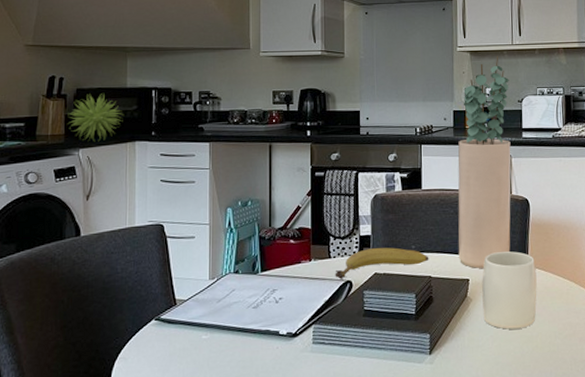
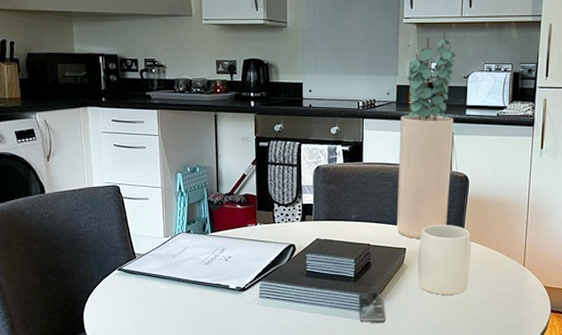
plant: present [67,94,123,142] -> none [22,59,74,106]
fruit: present [335,247,429,279] -> none [279,216,368,243]
mobile phone: none [420,331,452,367] -> present [358,293,387,323]

